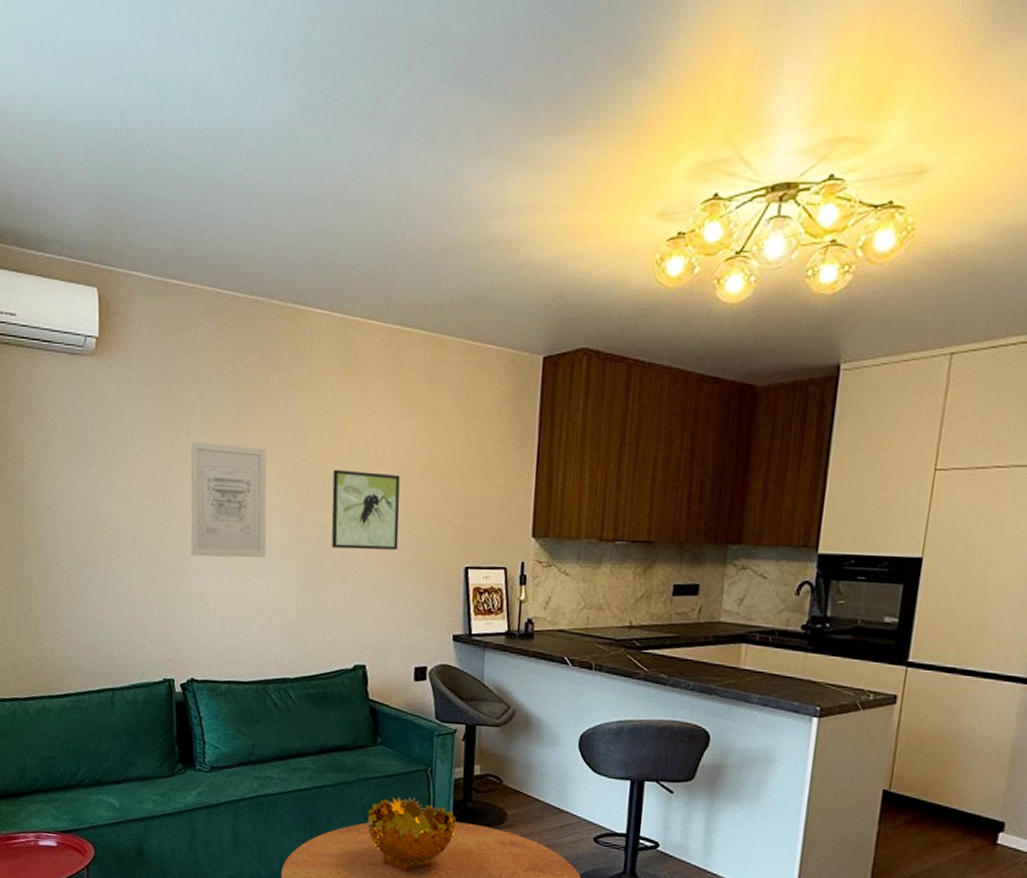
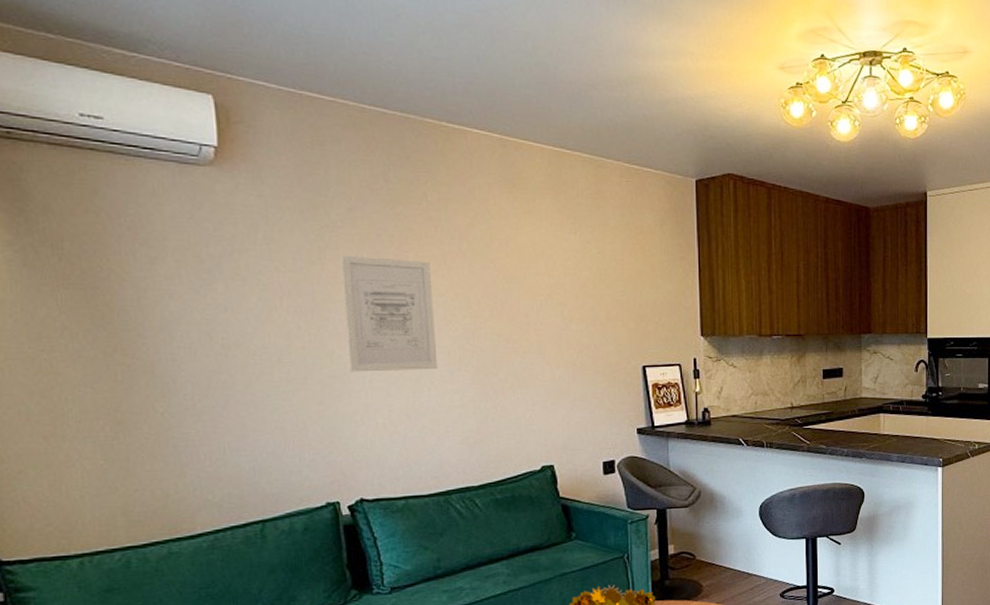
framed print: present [331,469,400,551] -> none [504,280,576,355]

